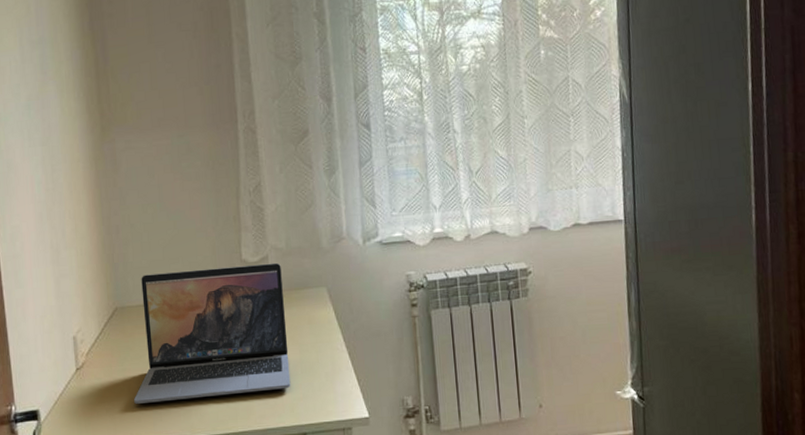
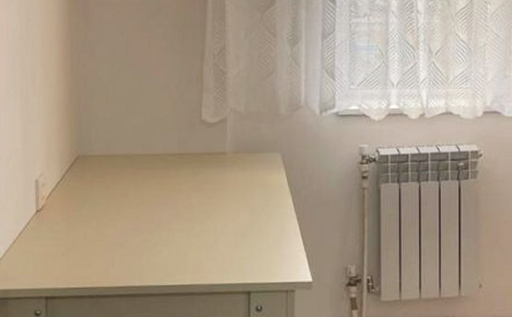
laptop: present [134,262,291,404] -> none [89,125,240,250]

